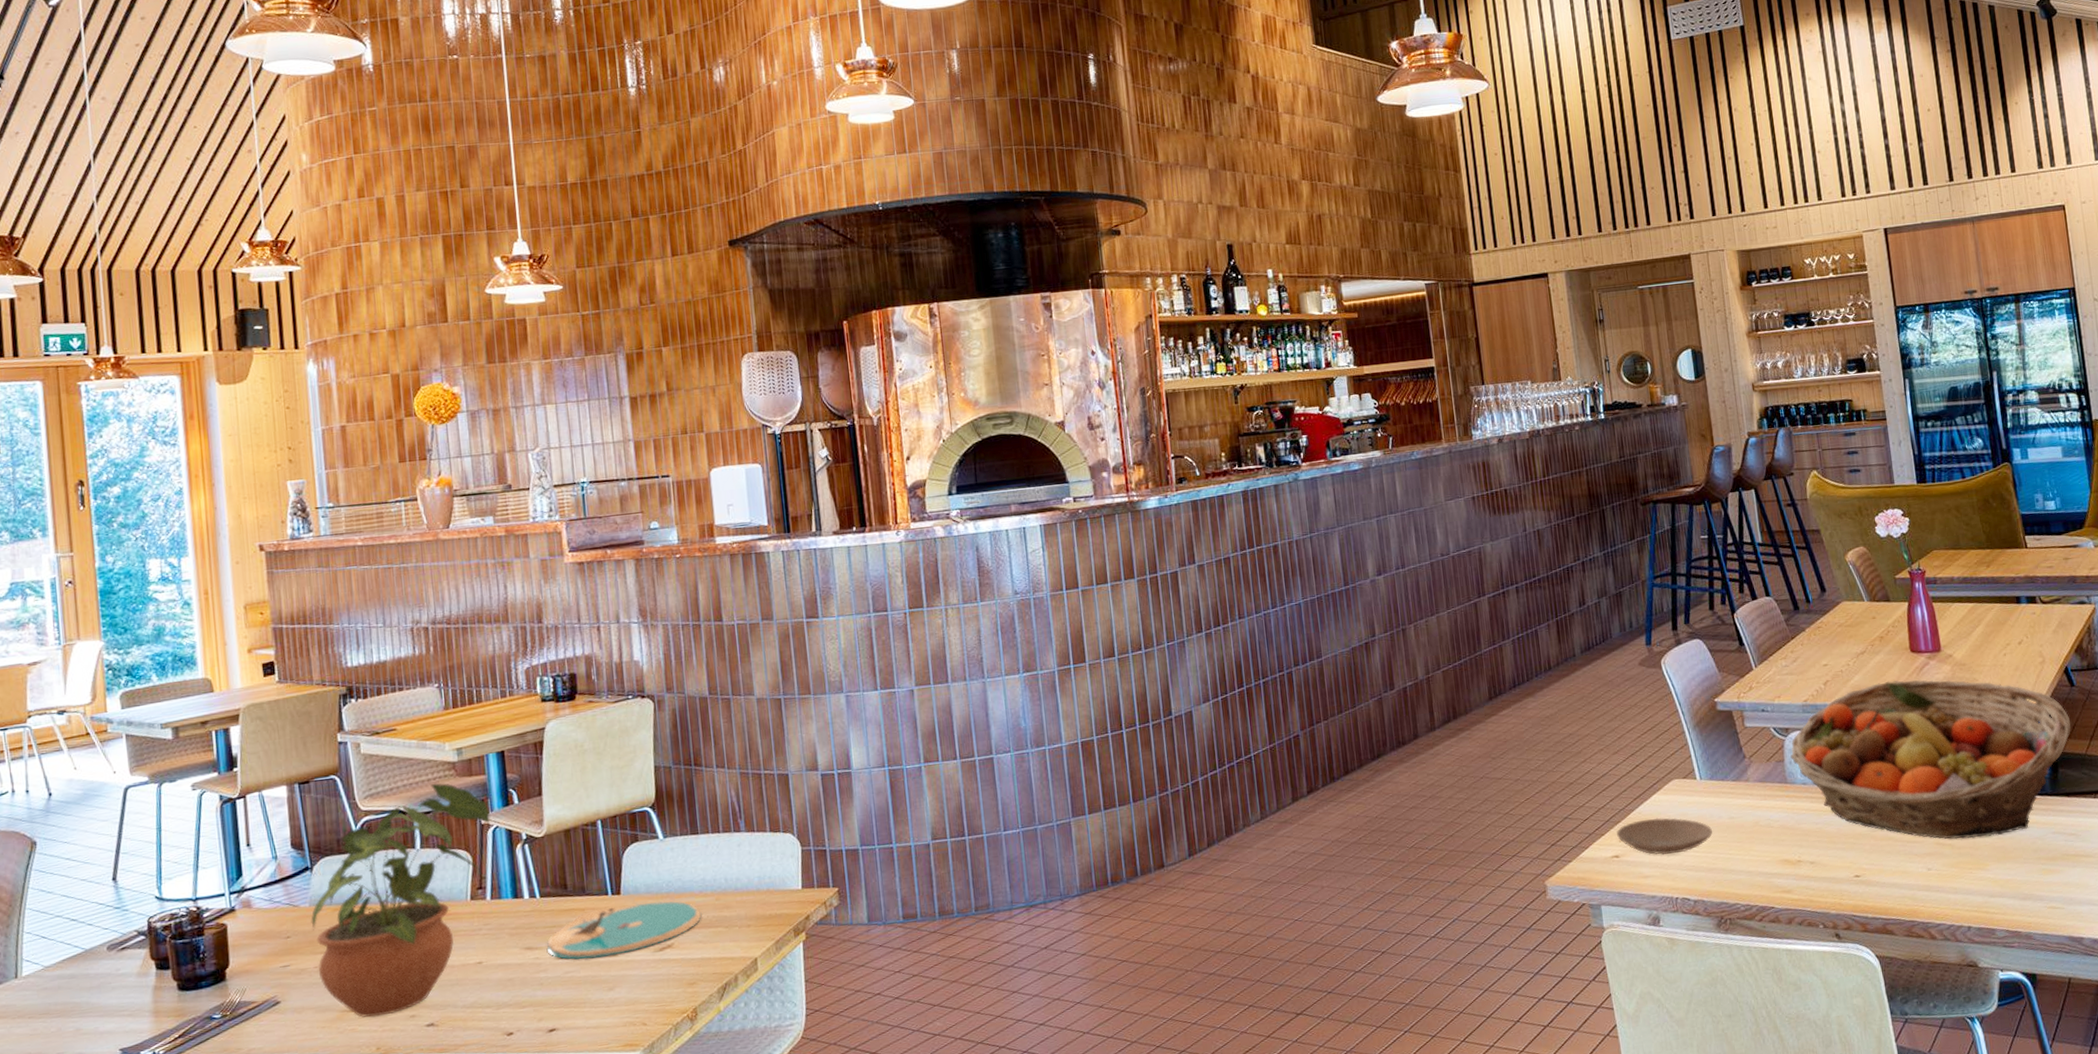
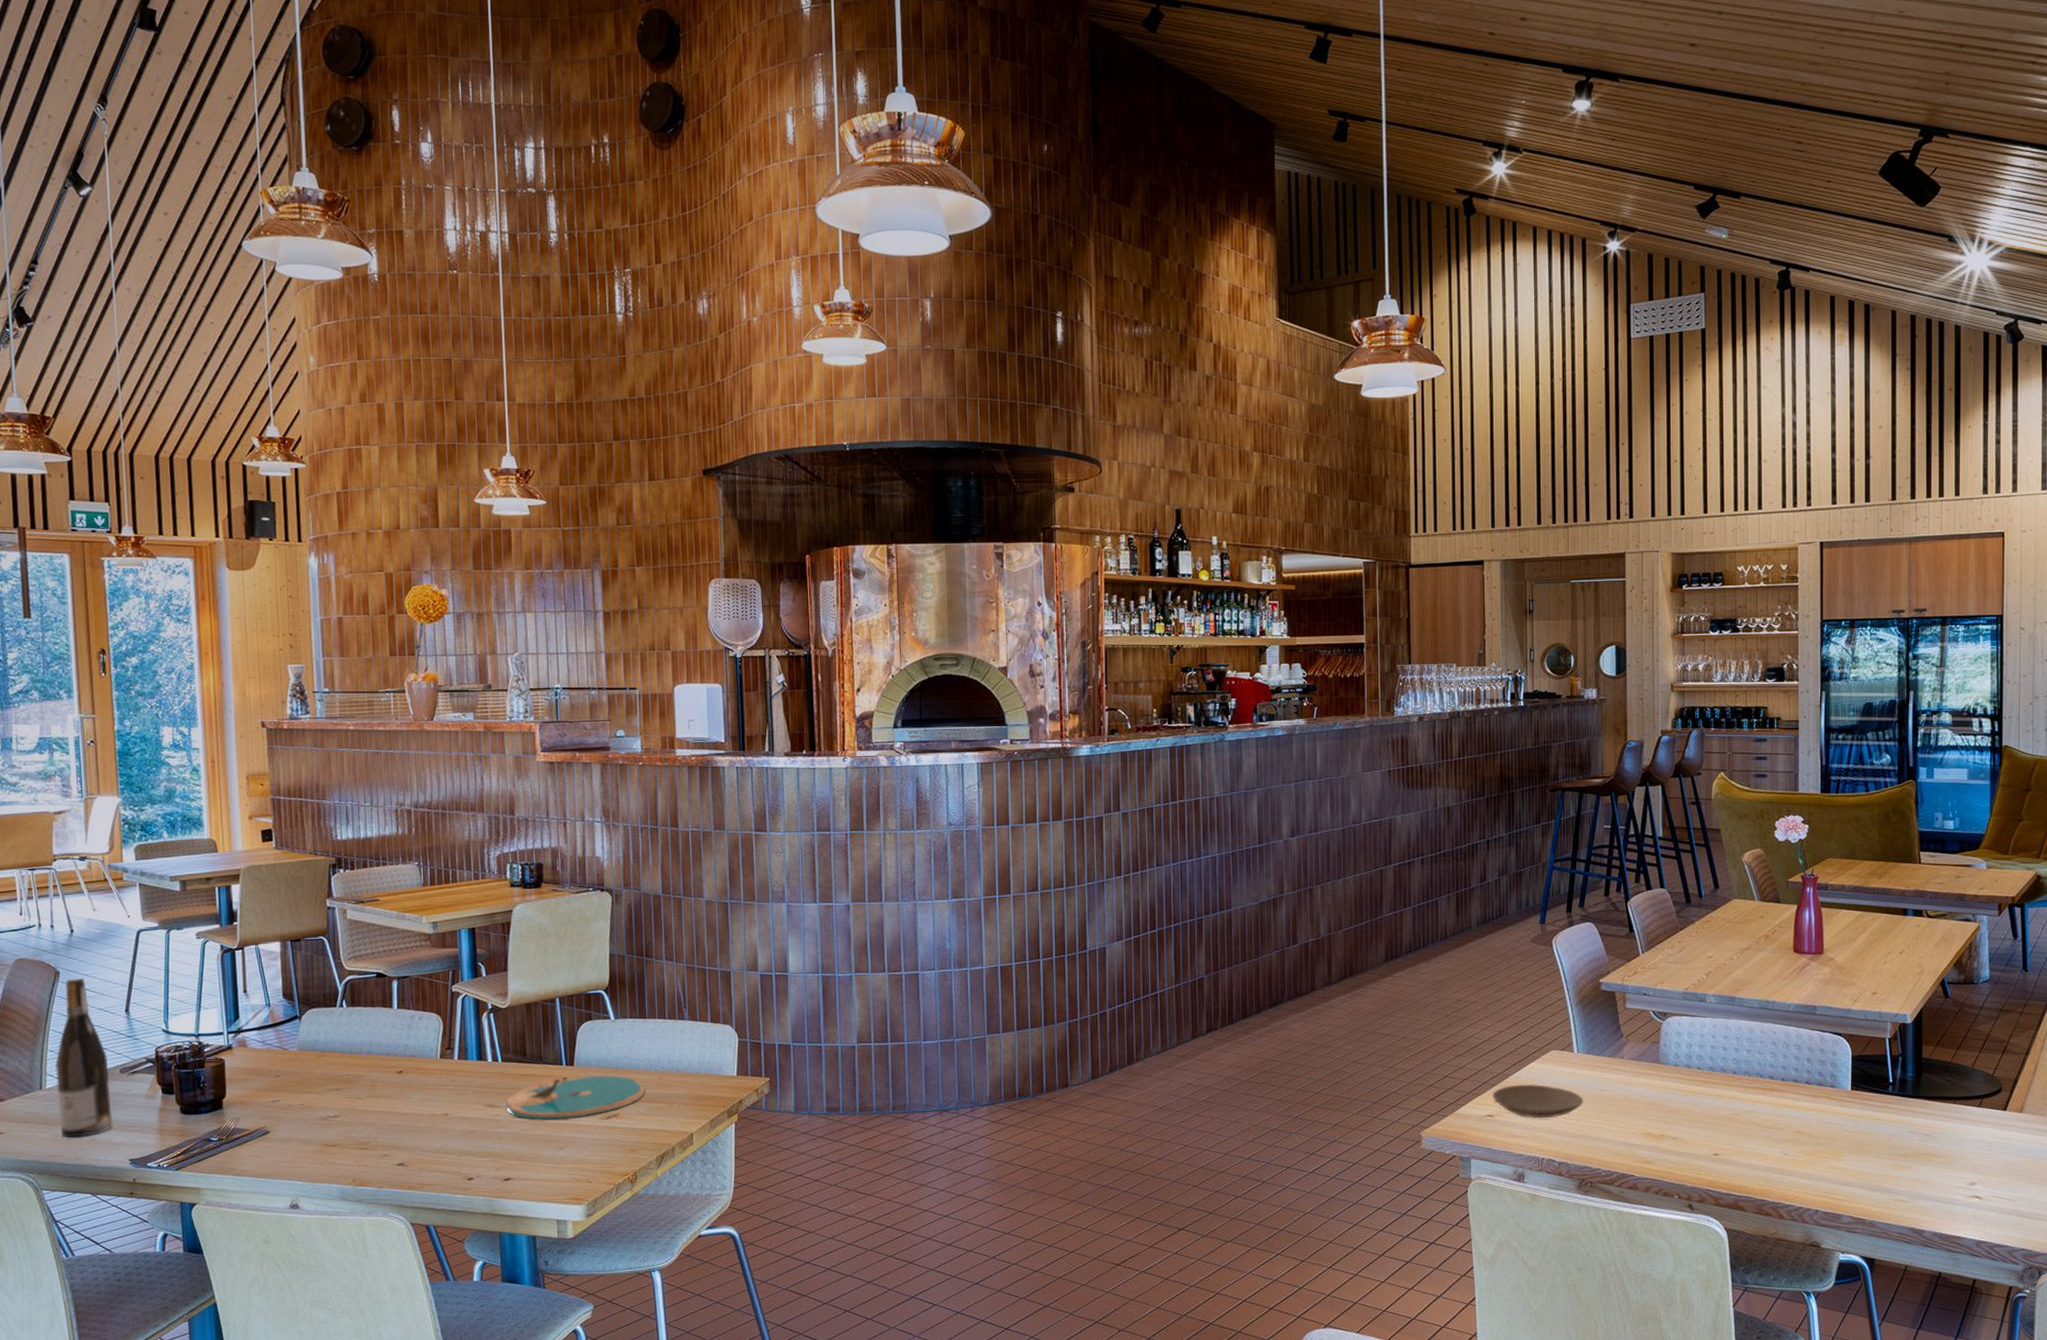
wine bottle: none [32,846,100,1031] -> present [54,978,113,1138]
potted plant: present [311,783,491,1018] -> none [298,951,461,1153]
fruit basket: present [1790,679,2072,839] -> none [1666,977,1941,1130]

